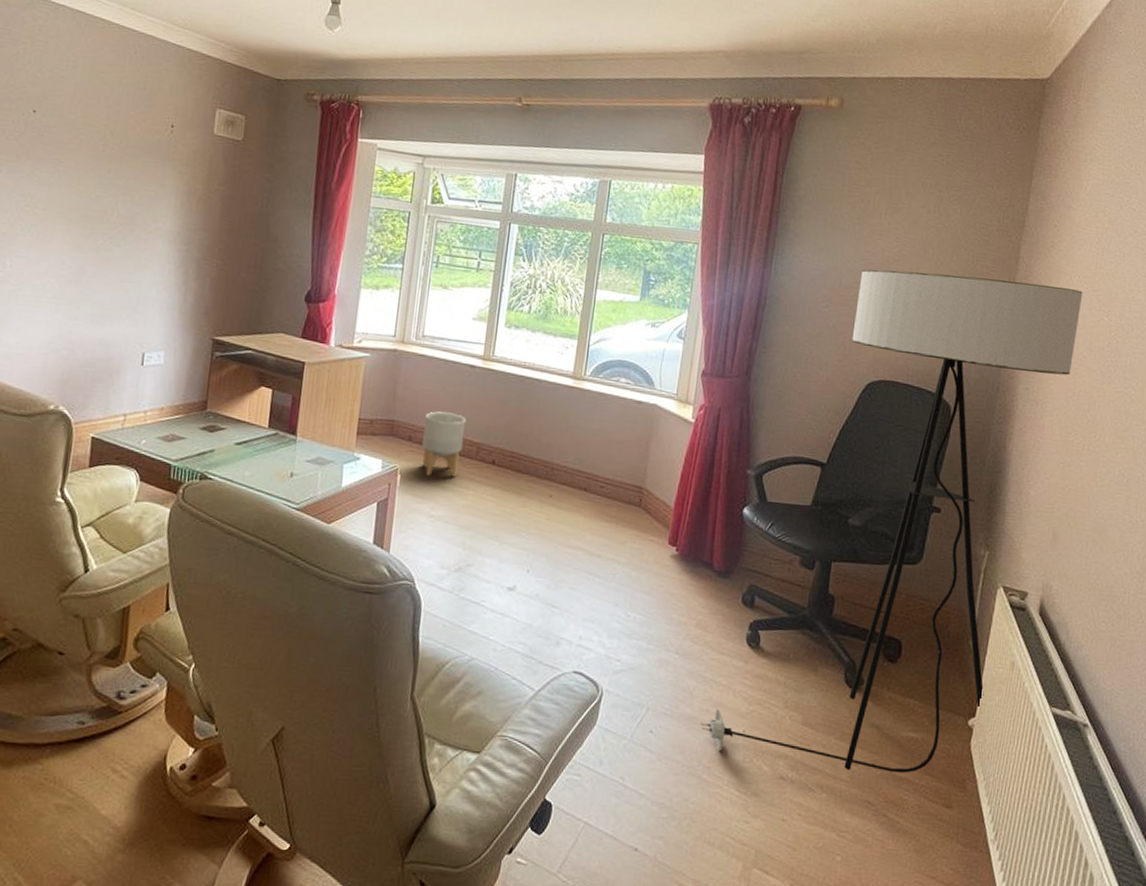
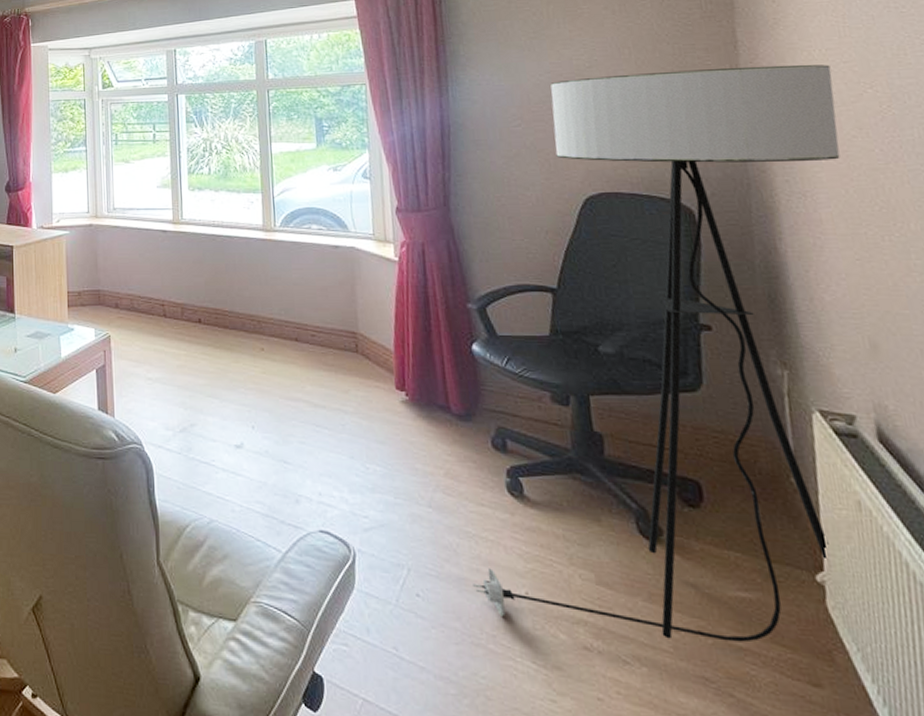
planter: present [422,411,466,477] -> none [128,277,168,340]

